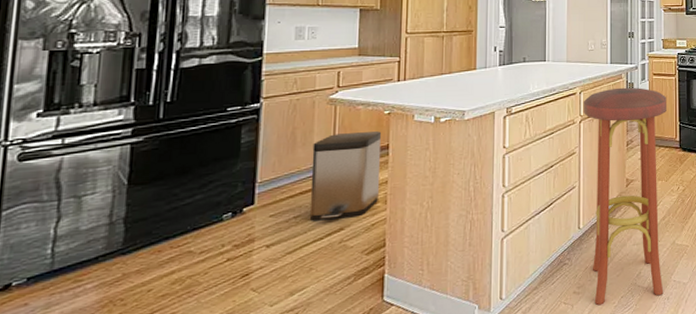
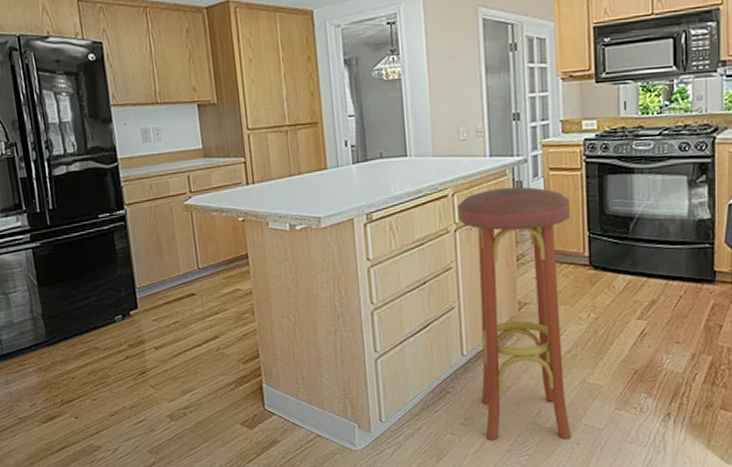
pedal bin: present [309,131,382,222] -> none [177,239,247,328]

